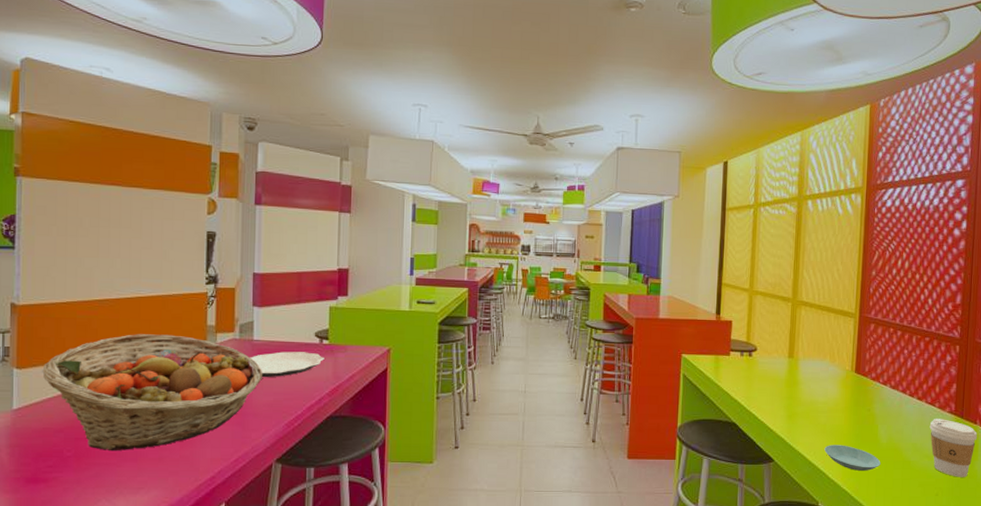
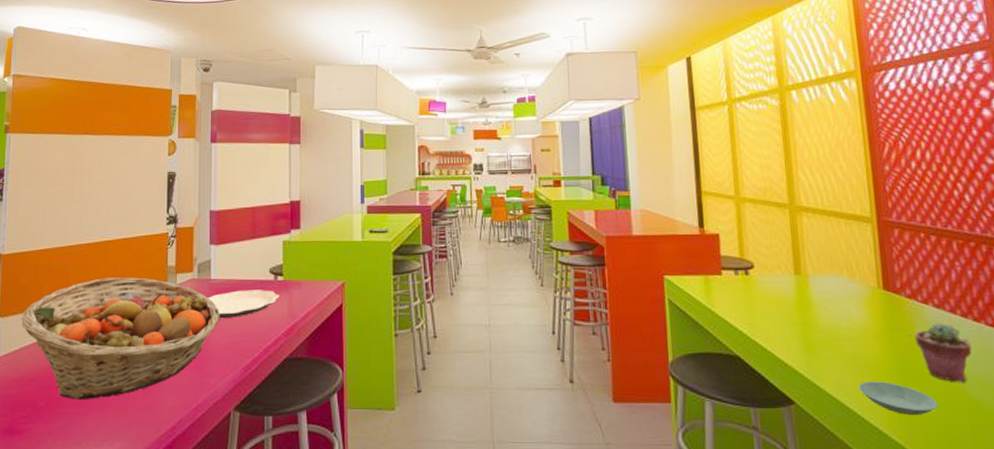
potted succulent: none [872,400,913,447] -> present [914,323,972,383]

